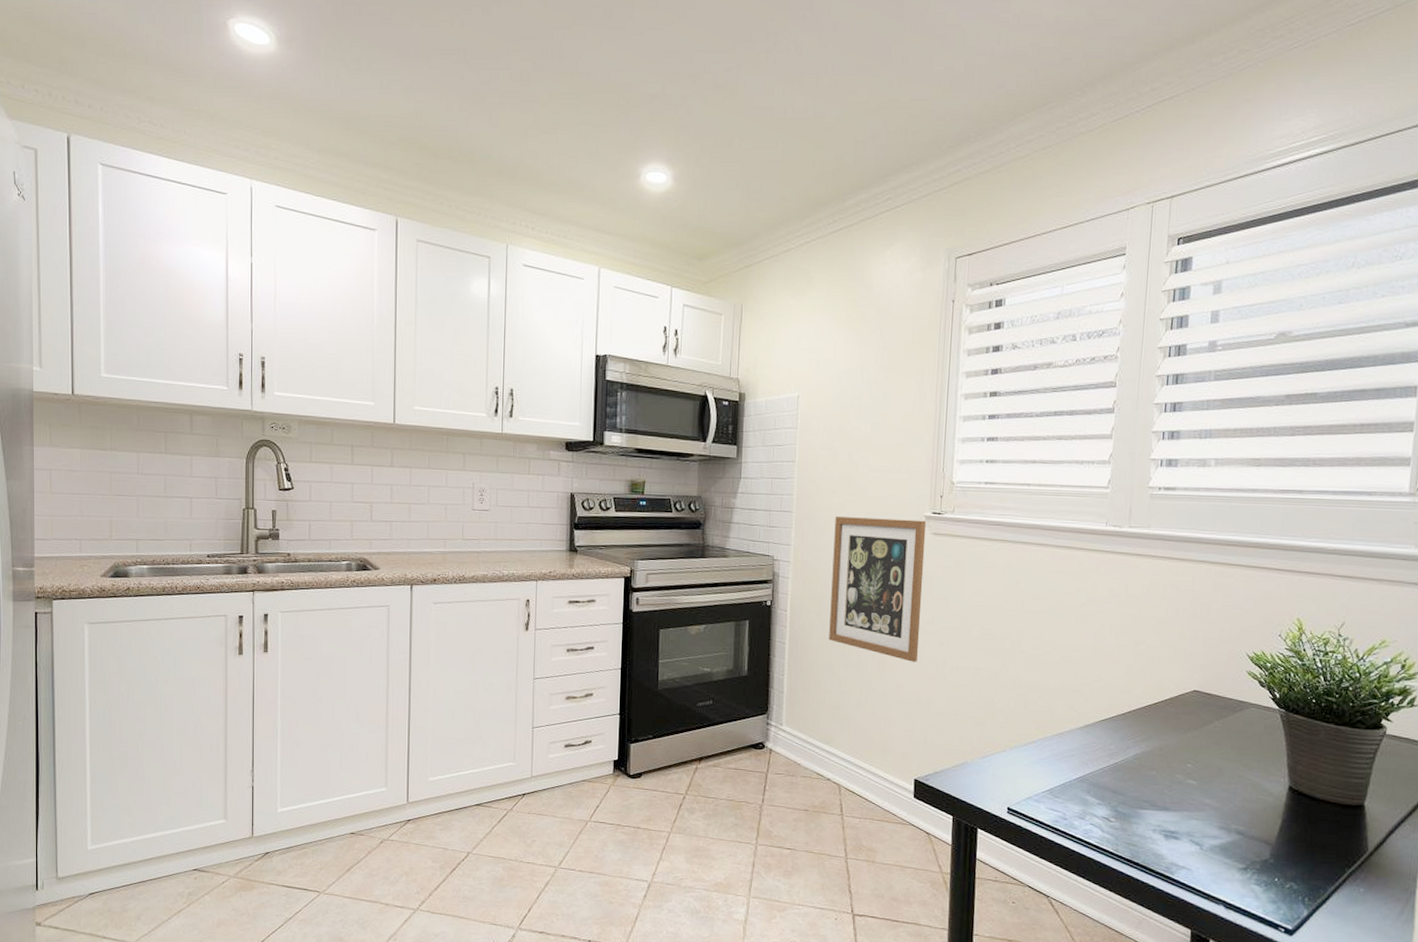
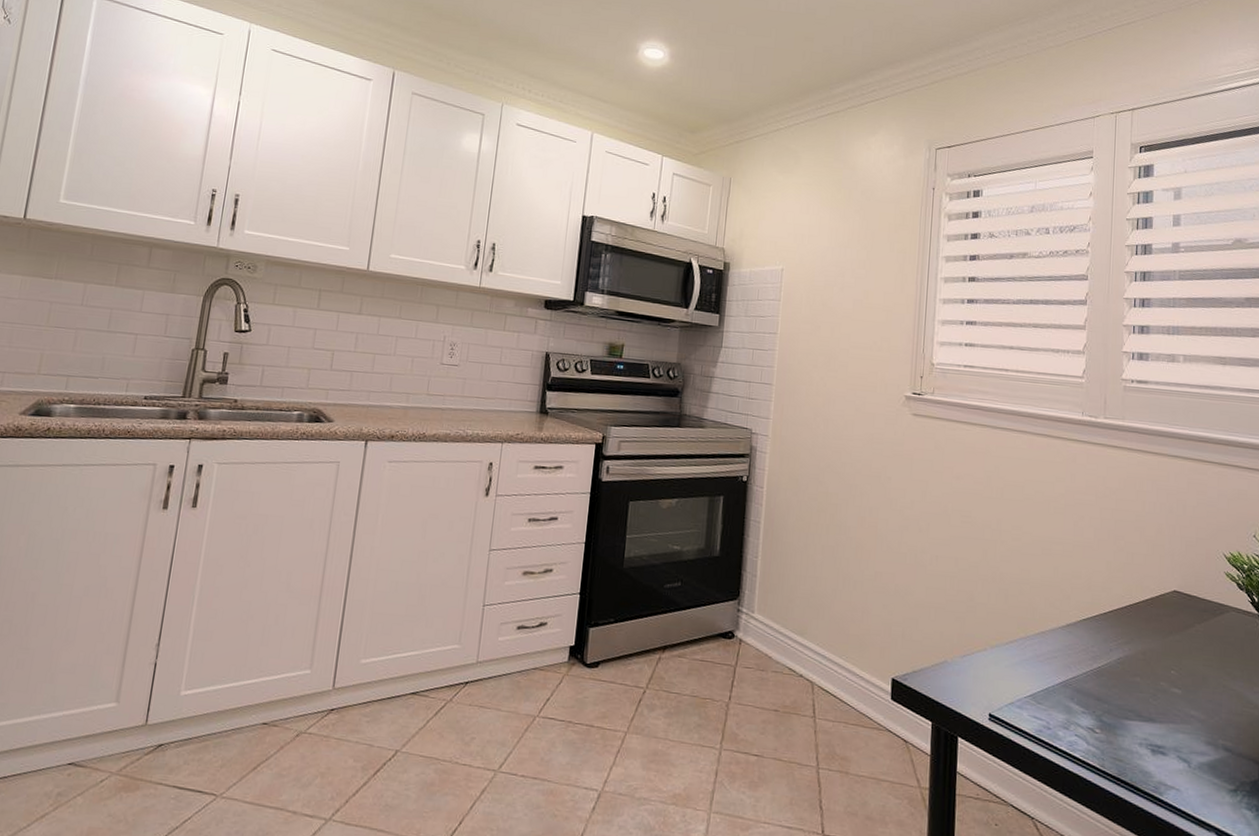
wall art: present [829,517,927,662] -> none [805,392,907,549]

